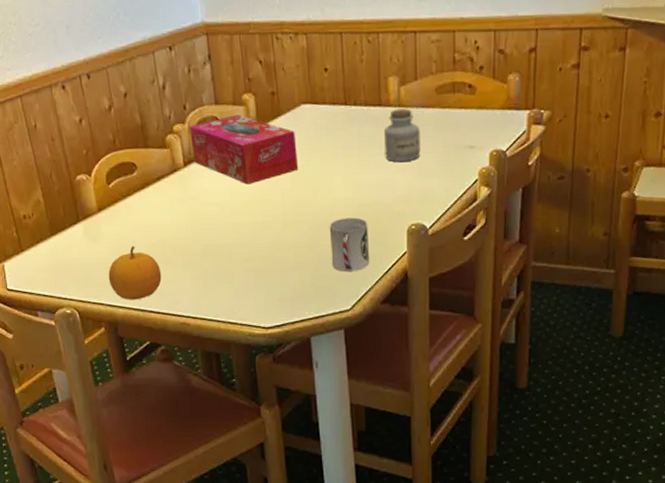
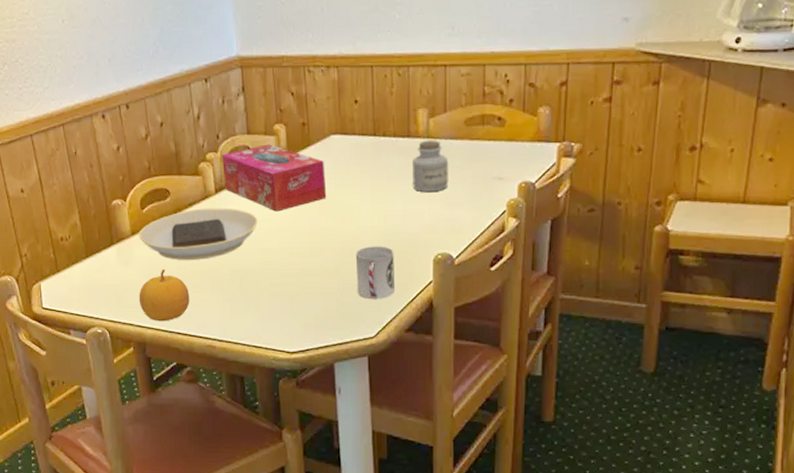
plate: none [106,181,229,236] -> present [139,208,258,260]

